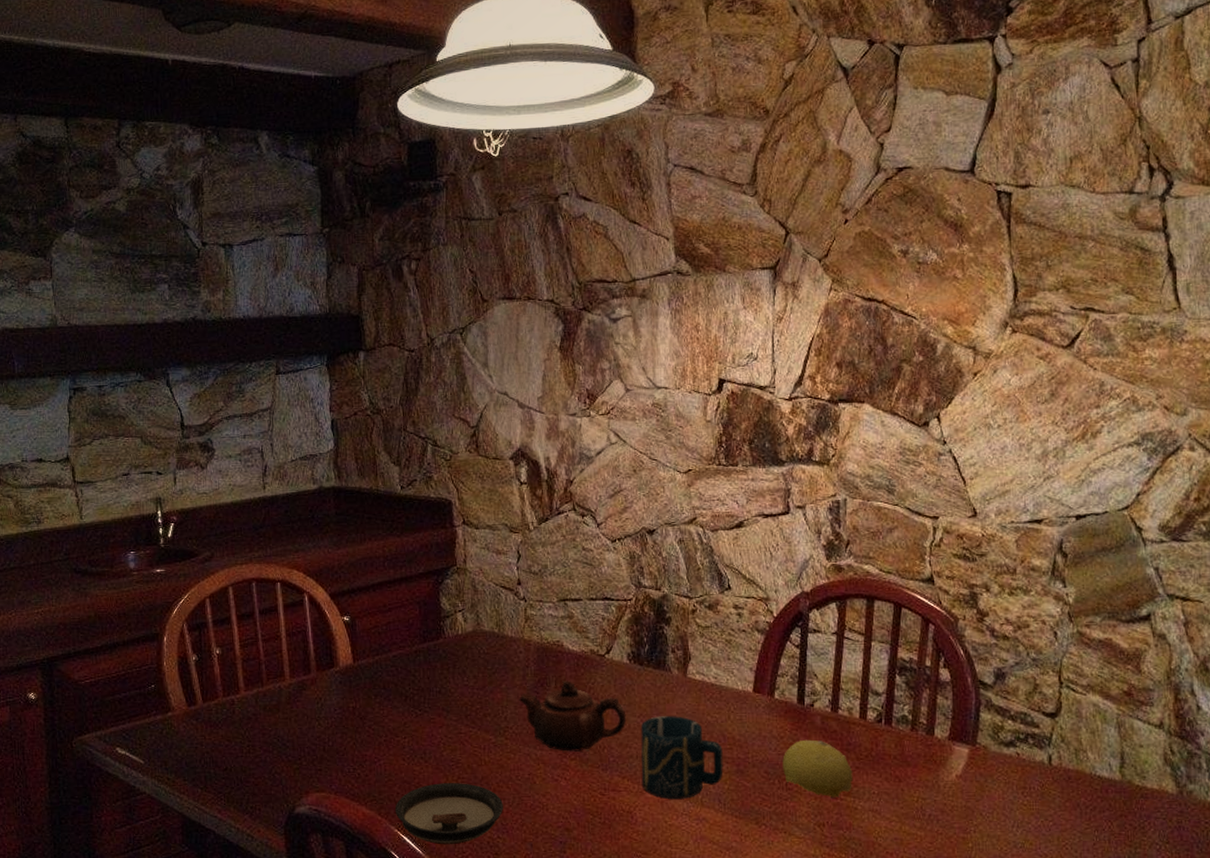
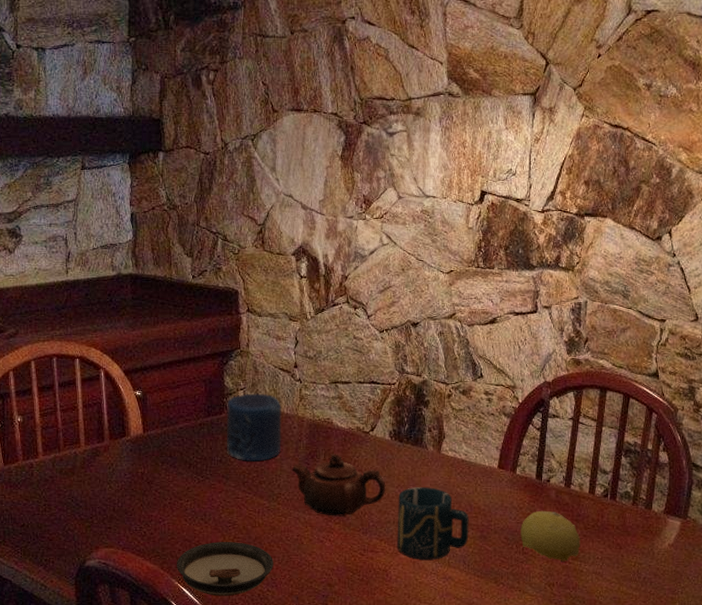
candle: none [444,615,506,692] -> present [226,393,282,462]

